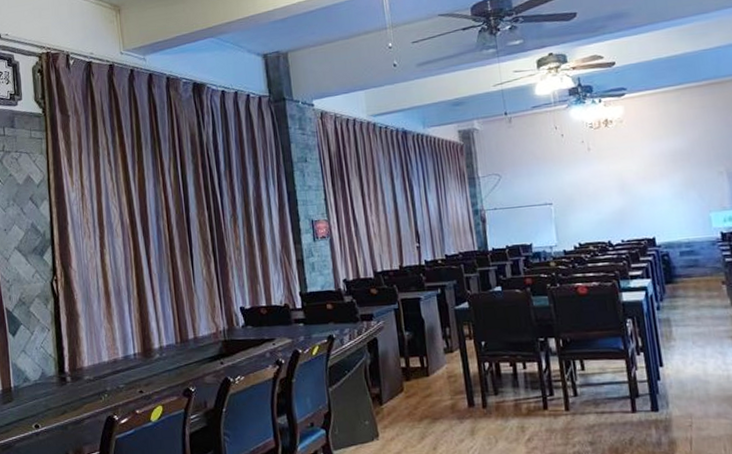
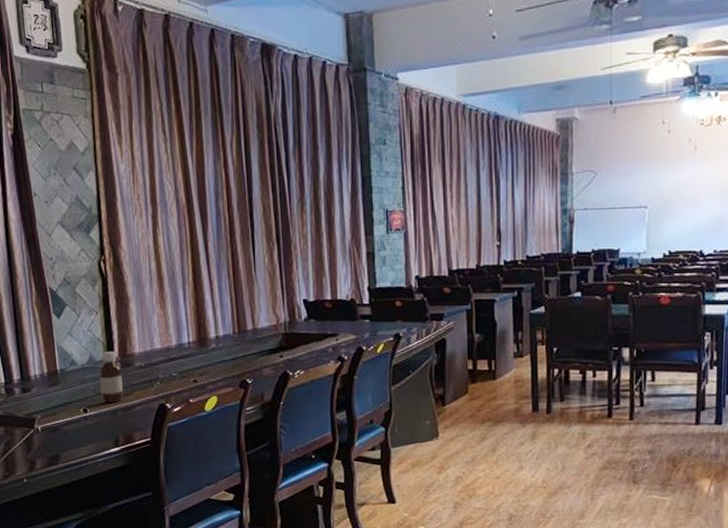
bottle: none [50,366,73,419] -> present [99,352,124,404]

